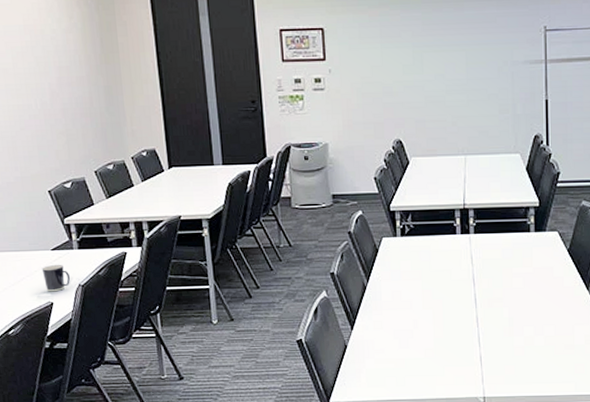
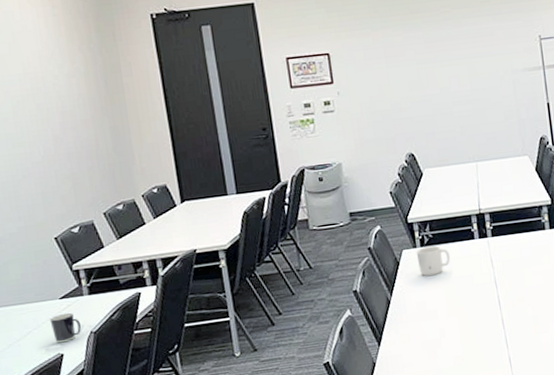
mug: none [396,237,430,267] -> present [416,245,451,277]

